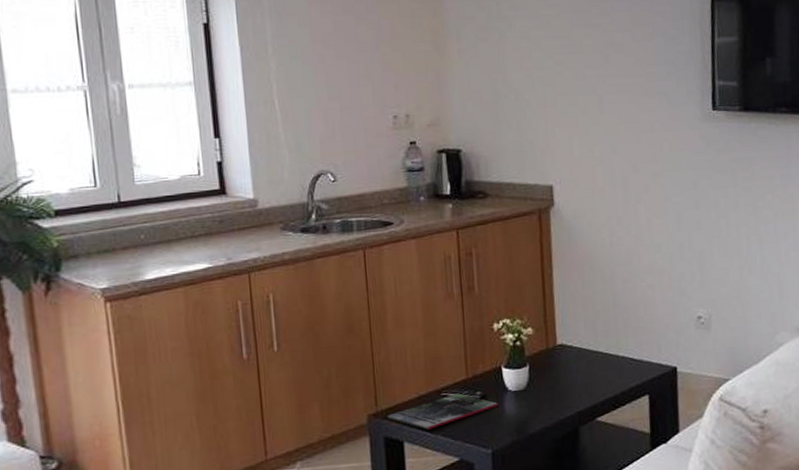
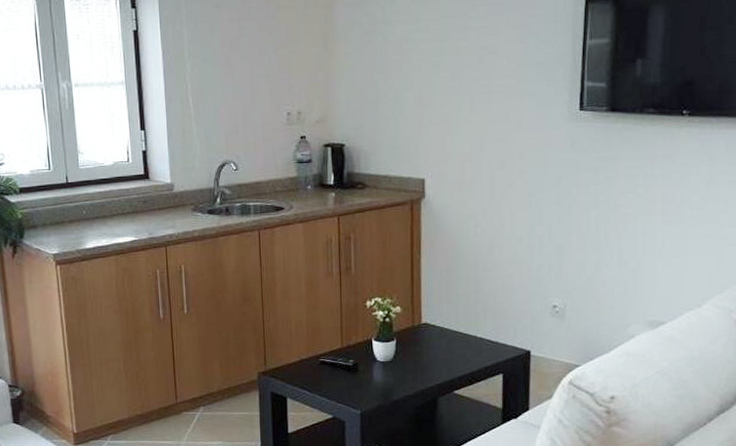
magazine: present [388,393,498,430] -> none [275,360,368,389]

